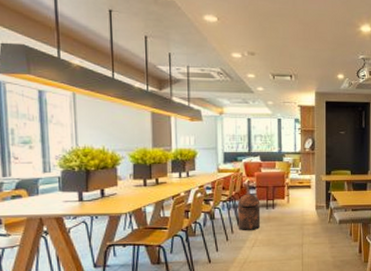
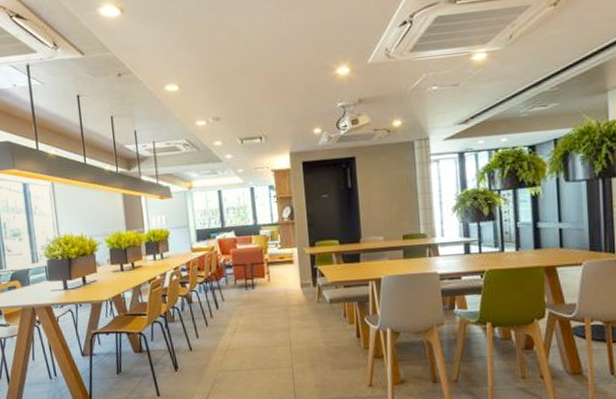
trash can: present [237,194,261,231] -> none [214,273,241,315]

